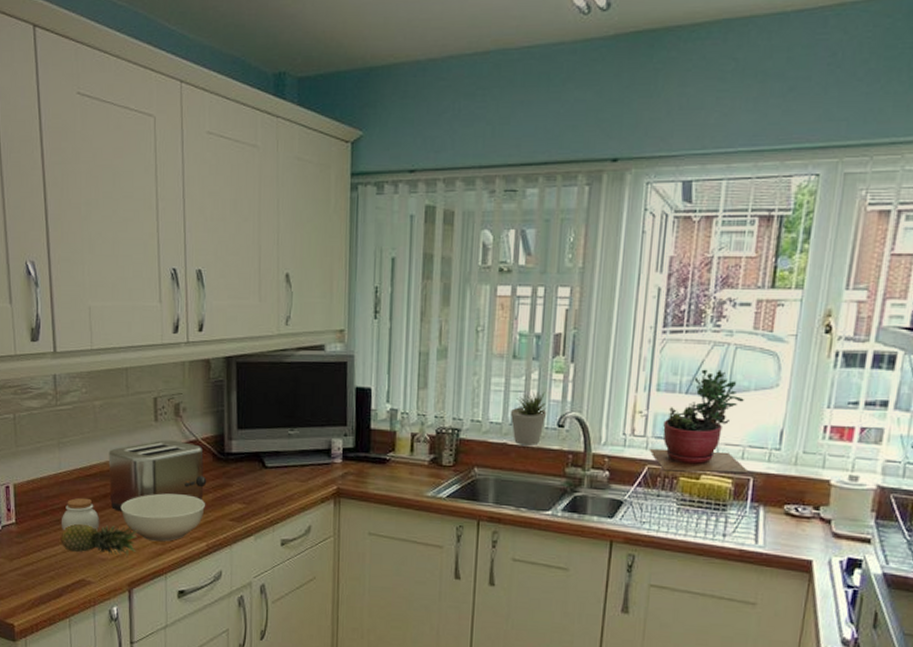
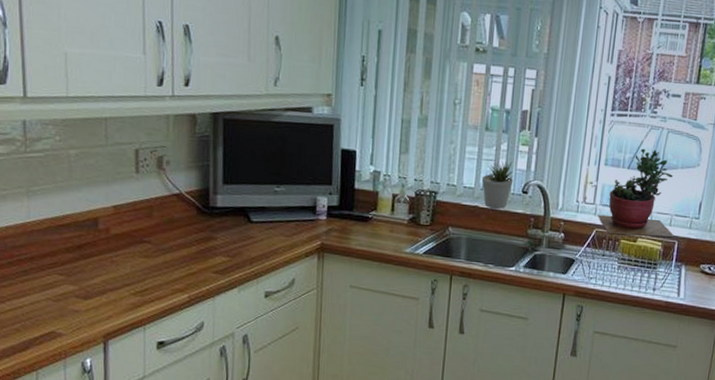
fruit: present [60,523,138,557] -> none [28,274,115,308]
jar: present [61,497,100,531] -> none [28,248,73,282]
toaster: present [108,440,207,512] -> none [83,192,190,263]
bowl: present [120,493,206,542] -> none [96,245,189,294]

